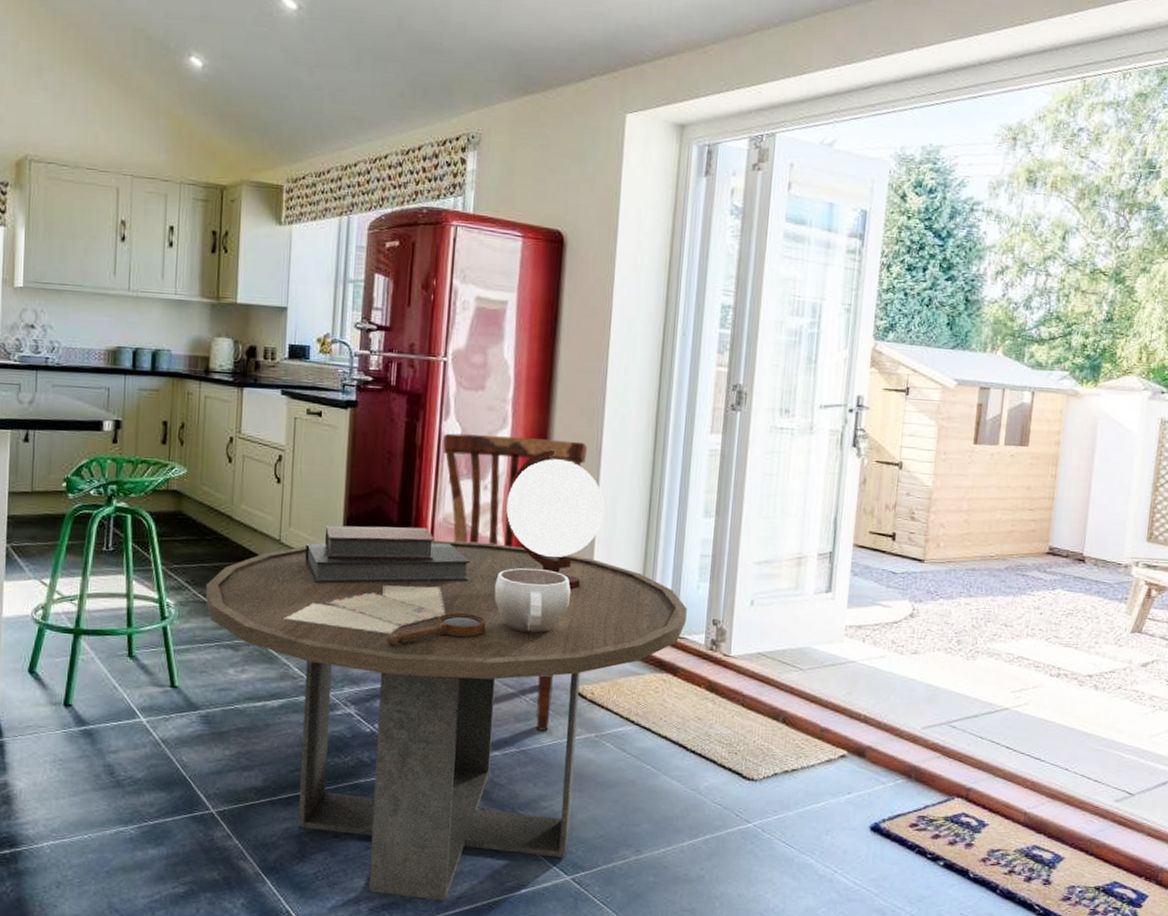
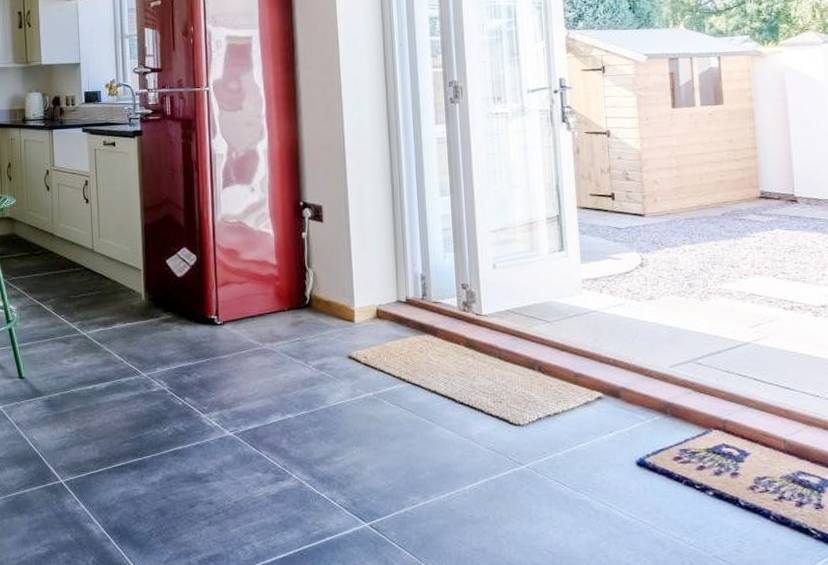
round table: present [205,449,687,901] -> none [38,152,438,551]
dining chair: present [443,433,588,731] -> none [214,143,333,393]

